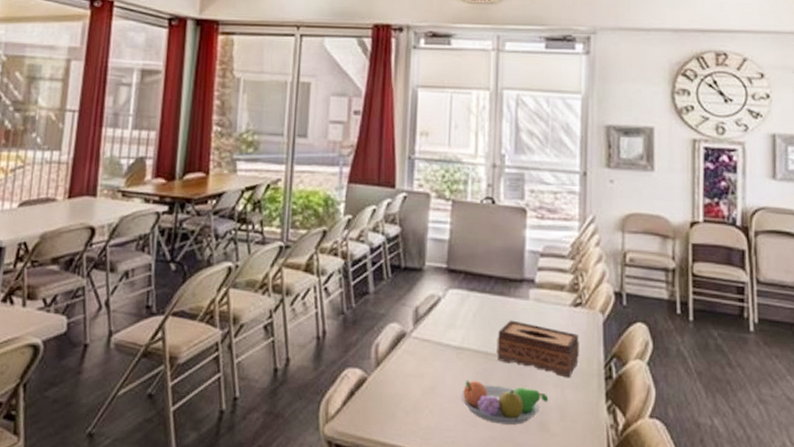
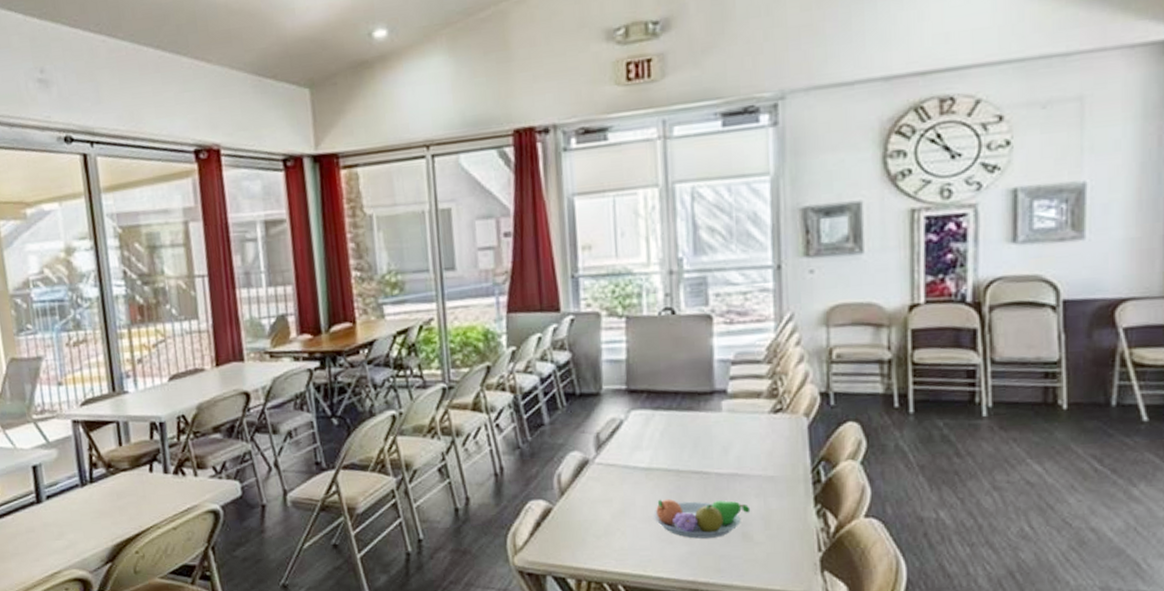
tissue box: present [497,320,579,378] -> none [688,434,782,487]

